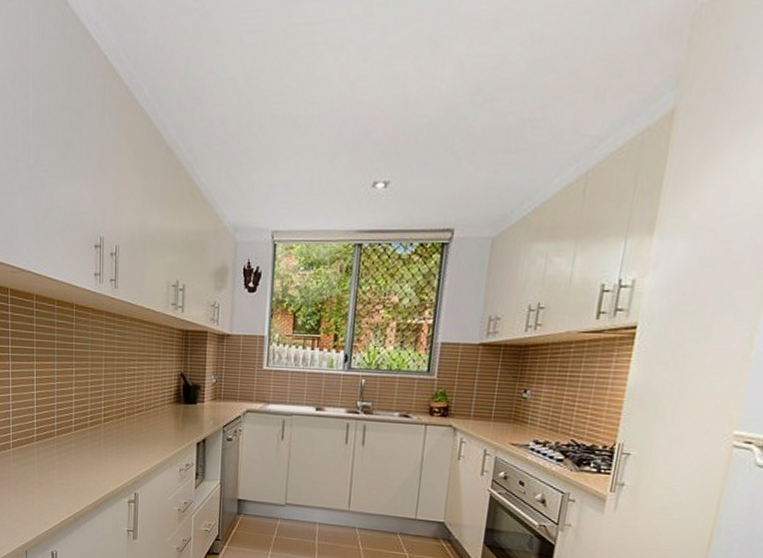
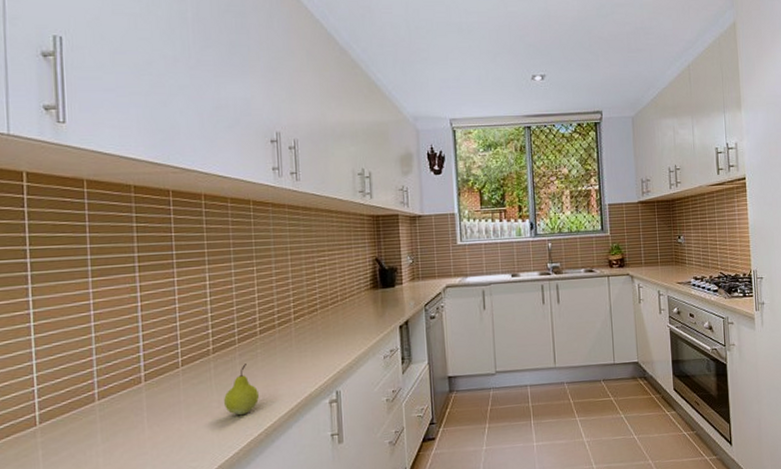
fruit: none [43,454,70,498] -> present [224,364,259,415]

